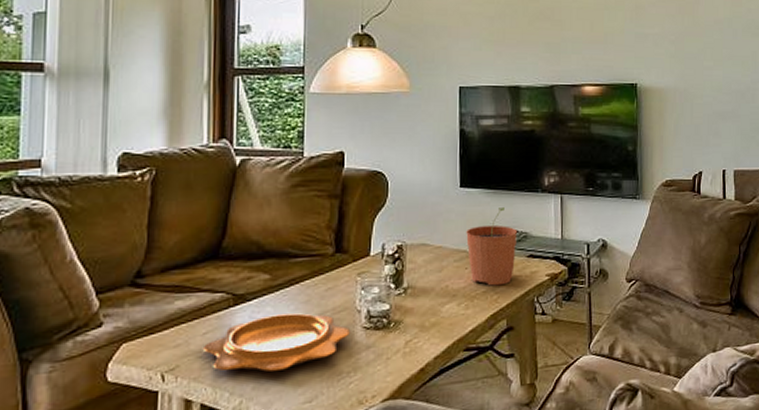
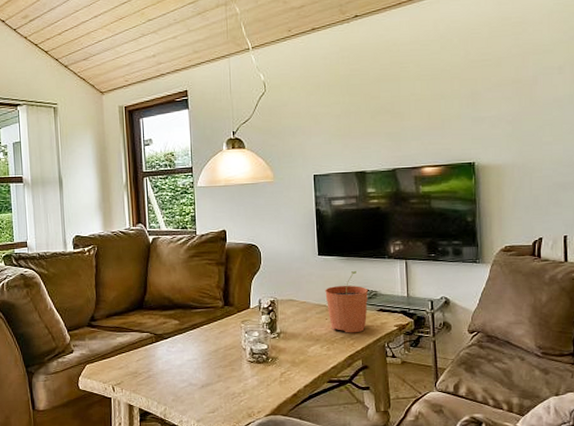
decorative bowl: present [202,313,351,372] -> none [137,349,240,389]

